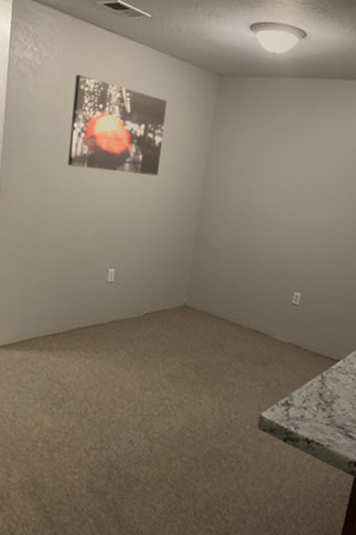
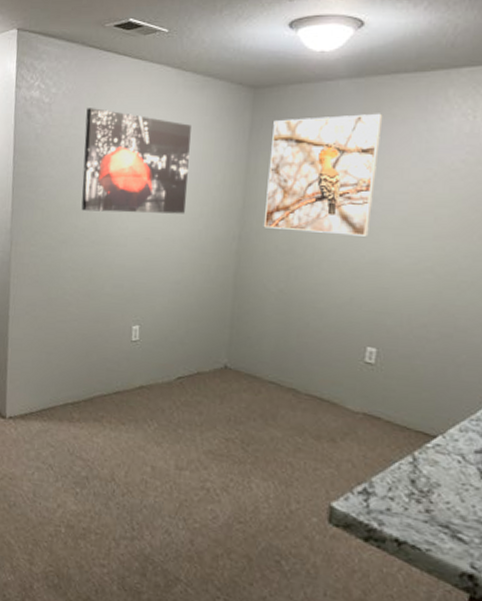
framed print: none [221,104,316,205] -> present [263,113,383,237]

